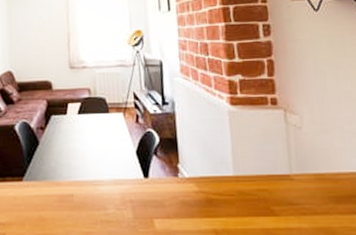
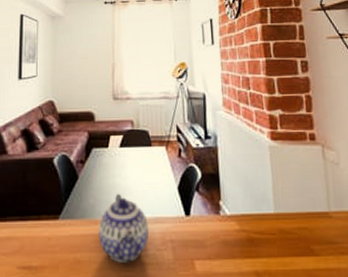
teapot: none [60,157,109,222] -> present [99,193,149,264]

